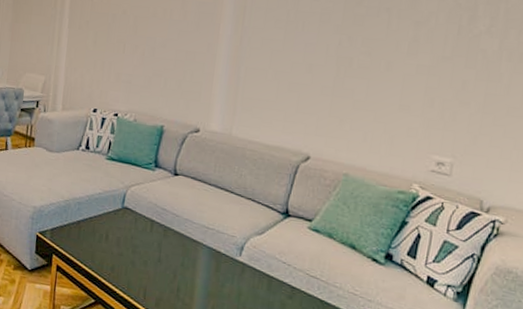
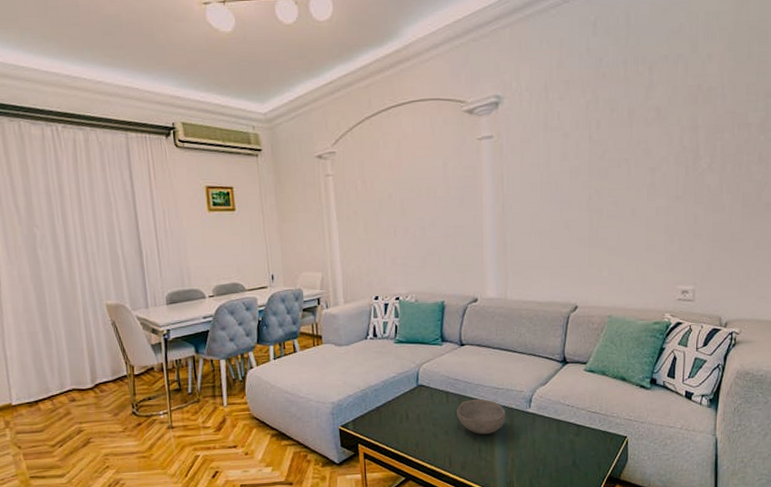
bowl: none [159,233,214,275] -> present [457,399,507,435]

